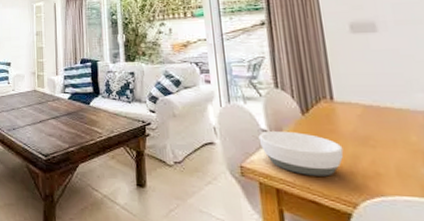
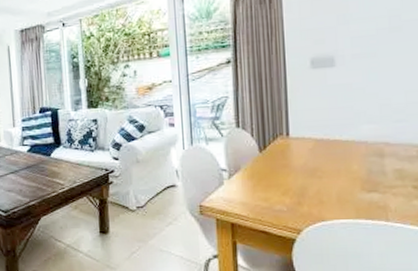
bowl: present [258,131,344,177] -> none [218,169,294,209]

